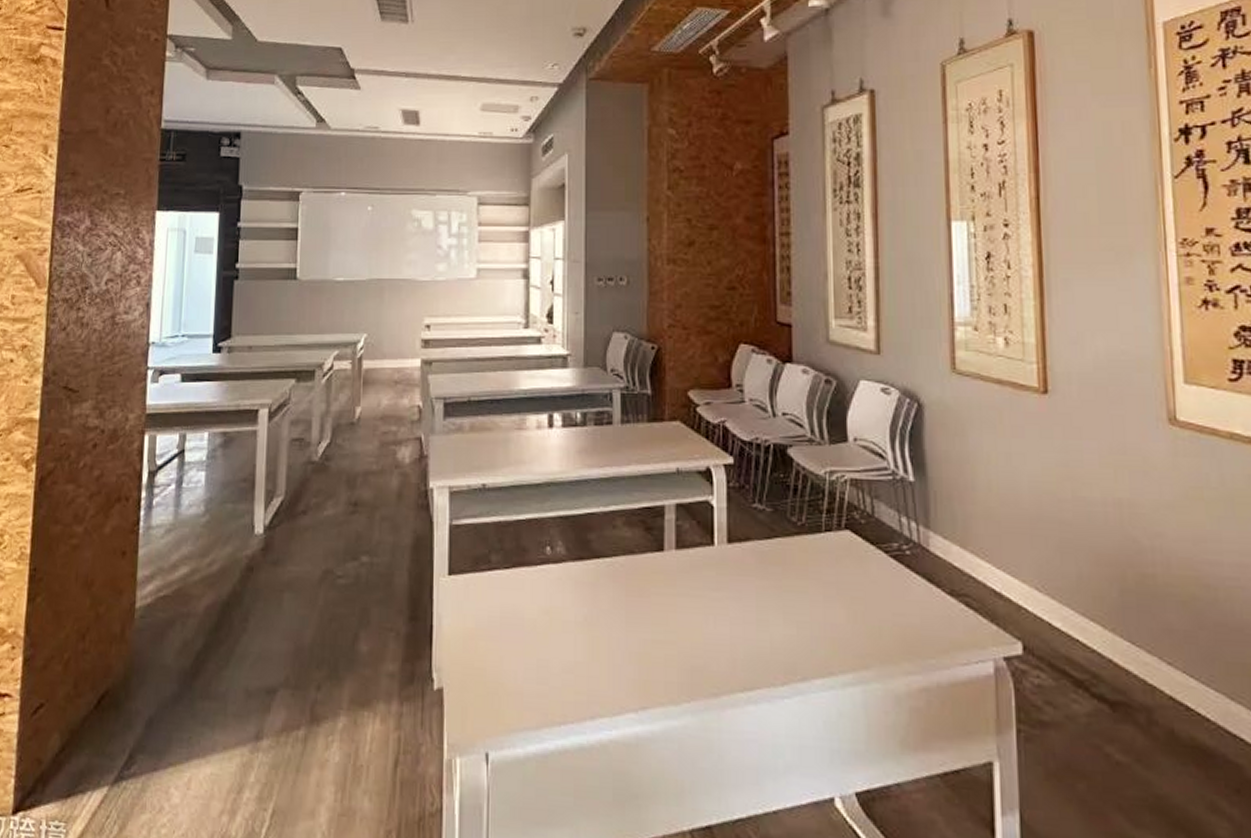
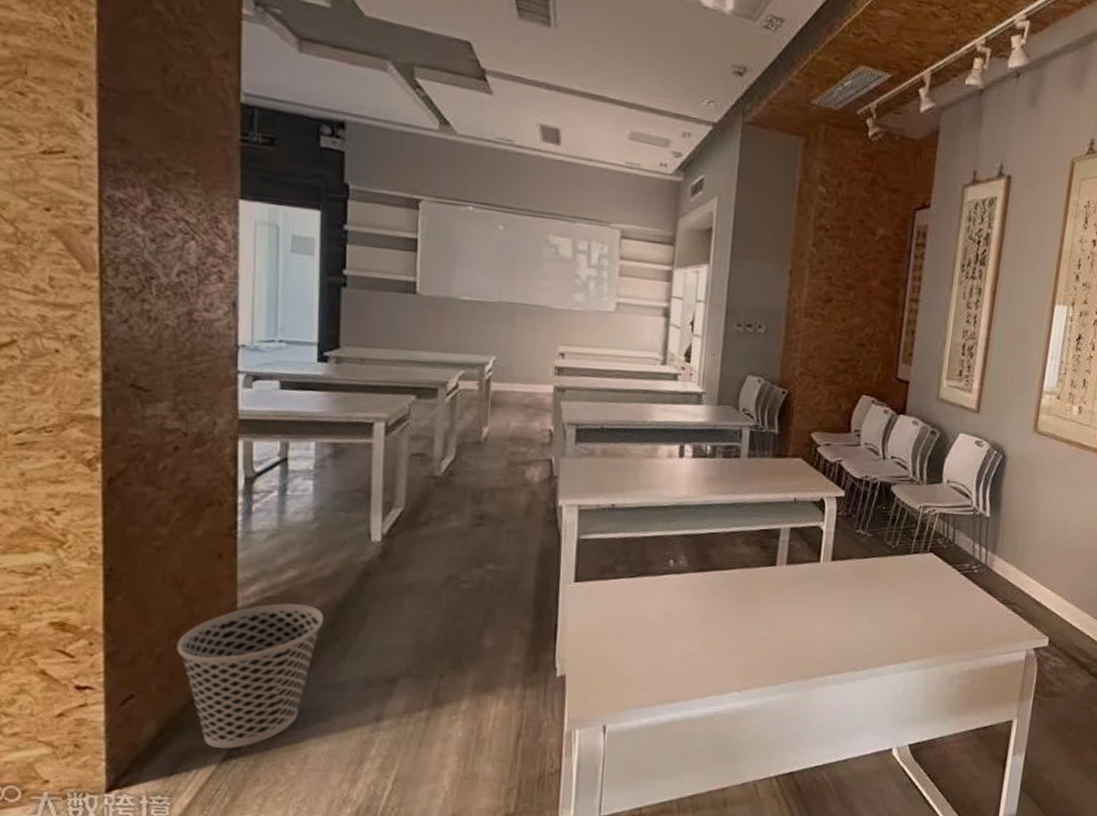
wastebasket: none [82,603,211,769] -> present [177,603,324,749]

